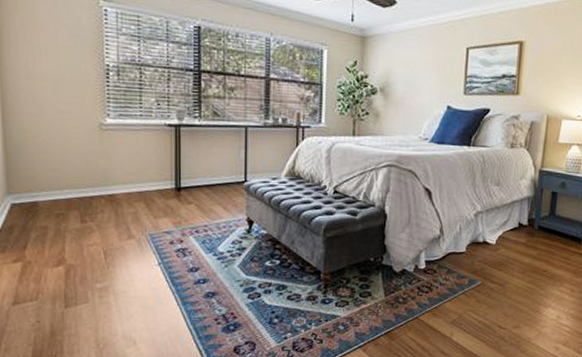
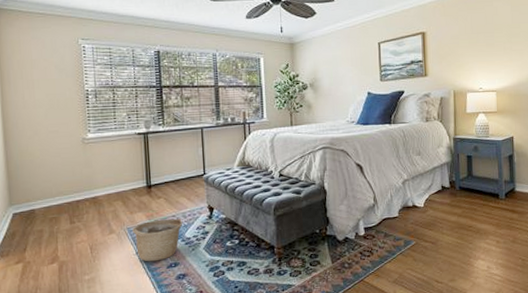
basket: none [156,228,217,275] -> present [132,218,183,262]

